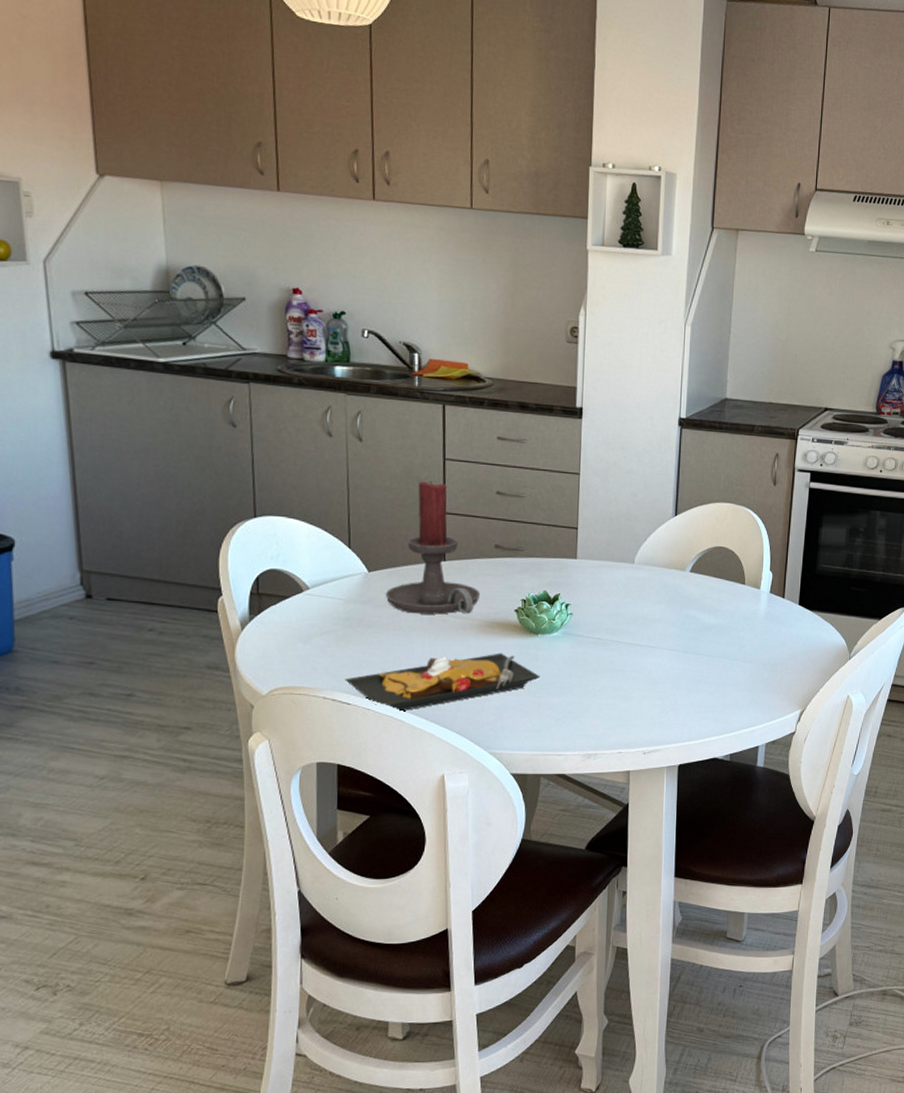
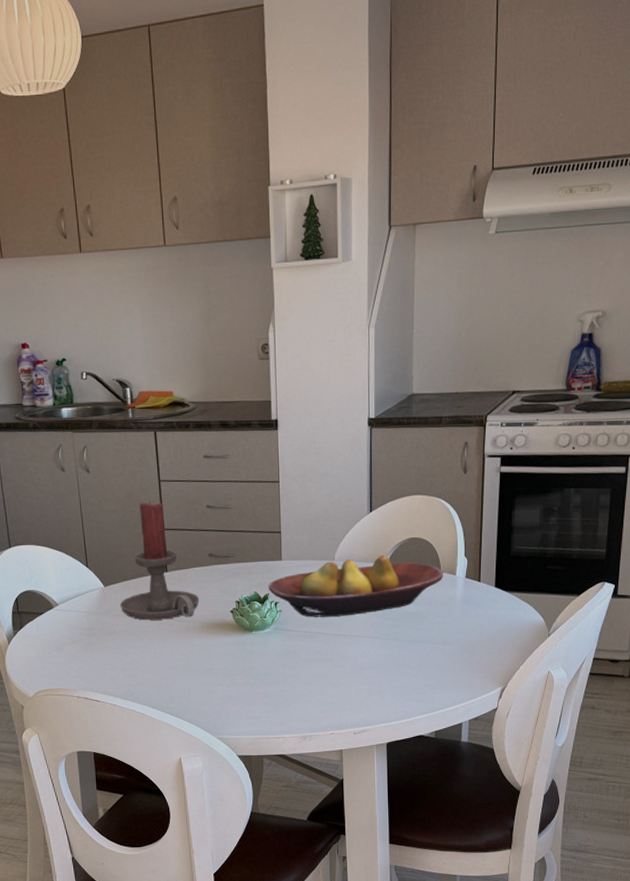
plate: present [345,653,540,712] -> none [93,650,257,706]
fruit bowl: none [559,563,747,624] -> present [268,556,443,617]

